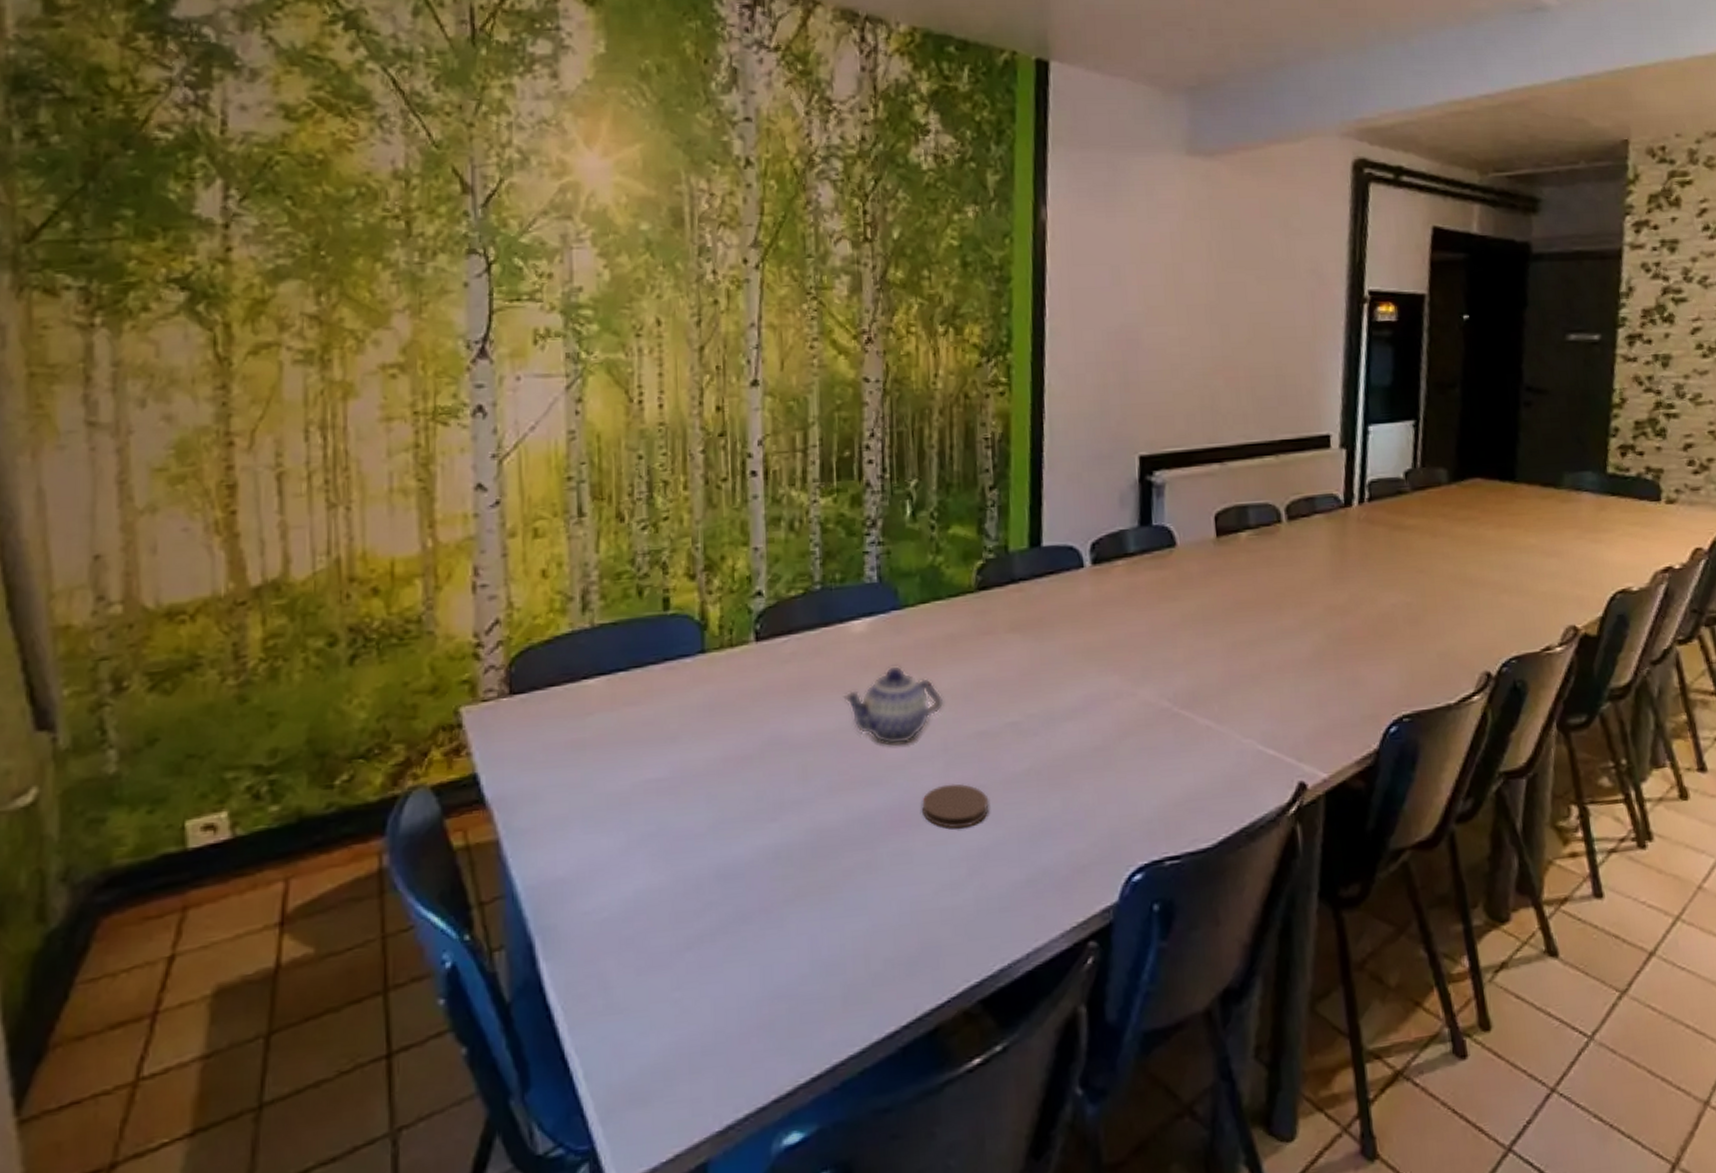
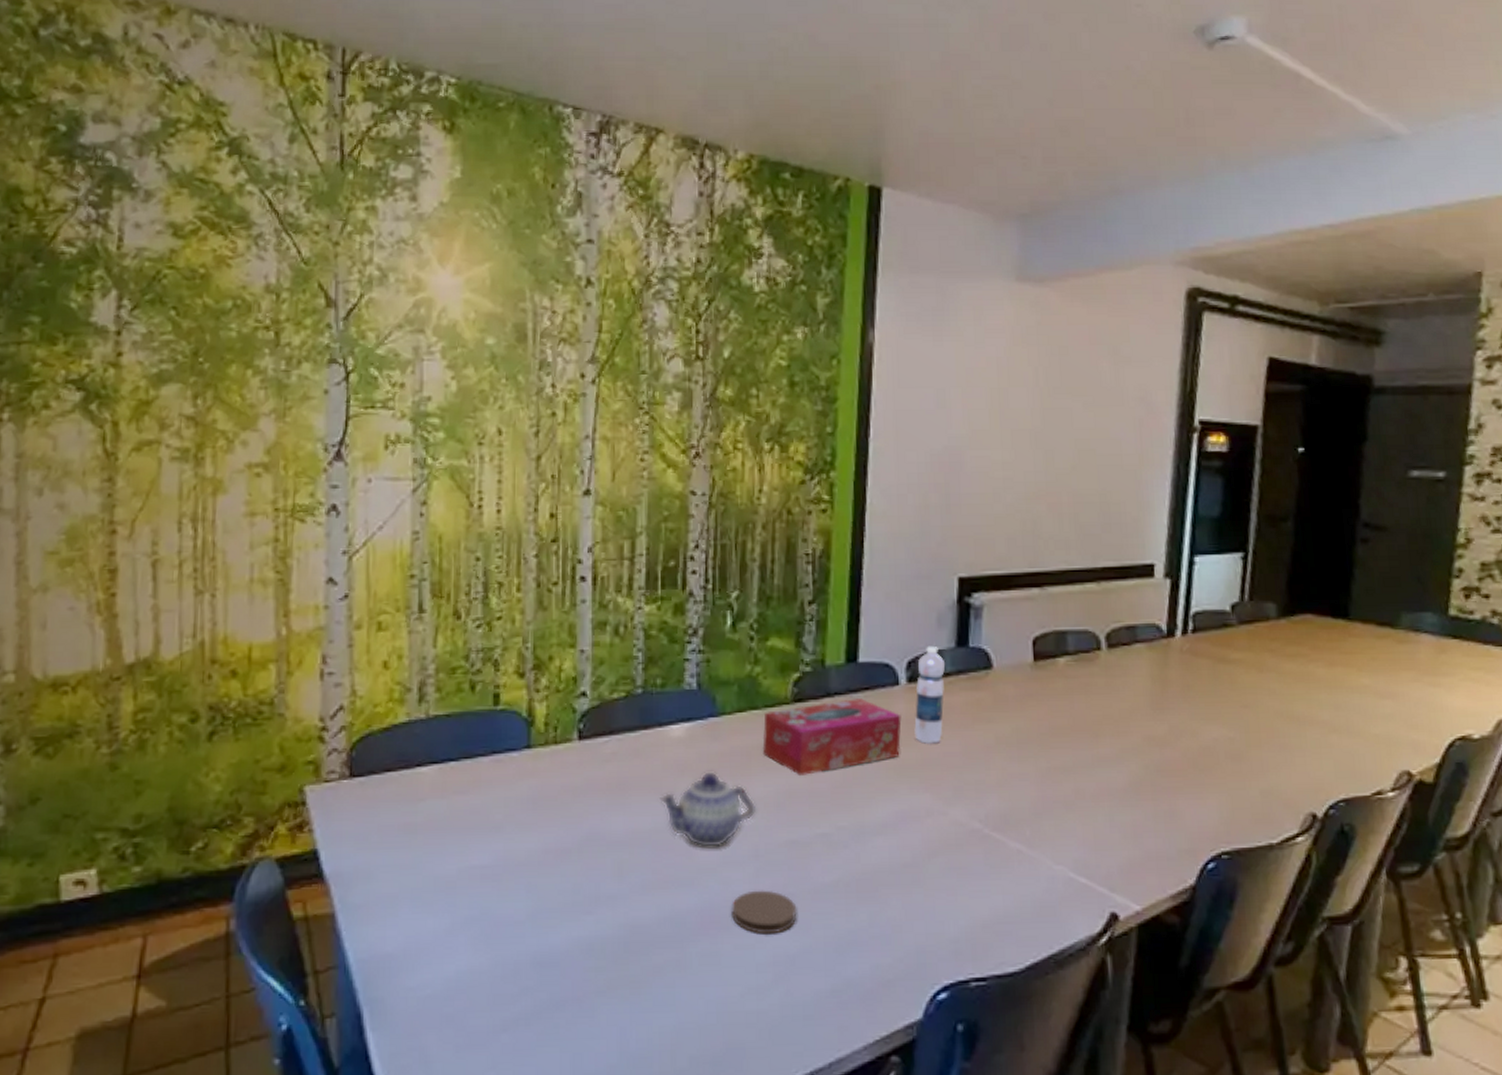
tissue box: none [948,583,1088,665] -> present [763,698,902,775]
water bottle: none [1100,526,1130,625] -> present [914,645,946,744]

